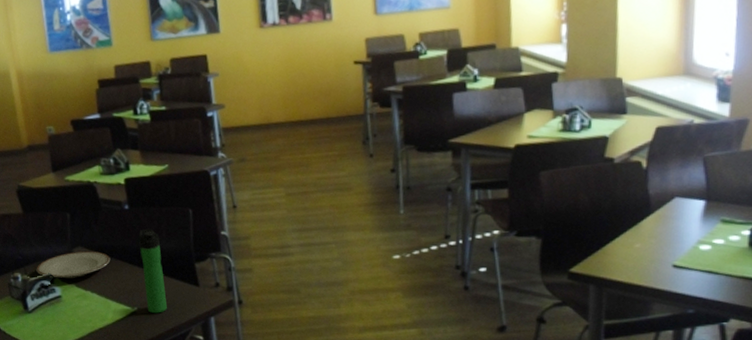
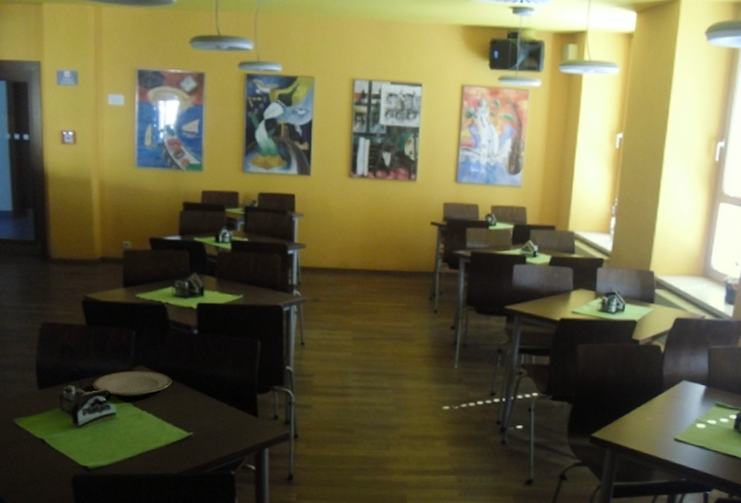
bottle: present [138,228,167,314] -> none [203,355,224,440]

